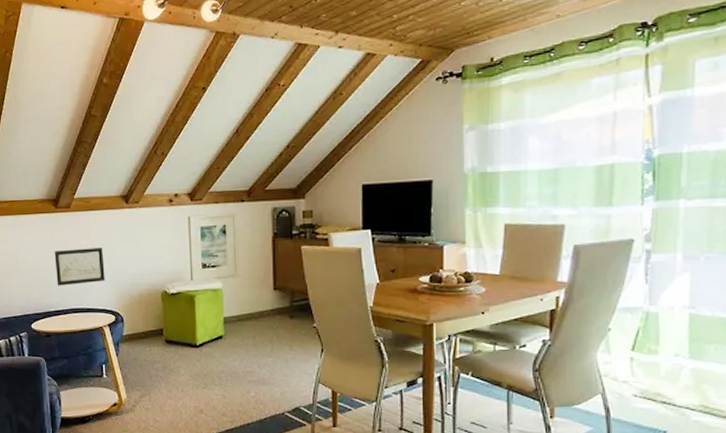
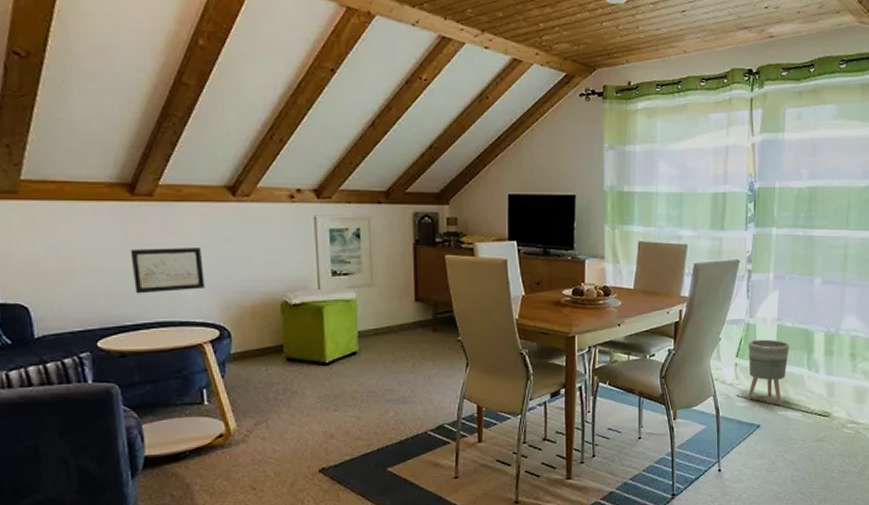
planter: none [648,330,707,409] -> present [747,339,789,405]

